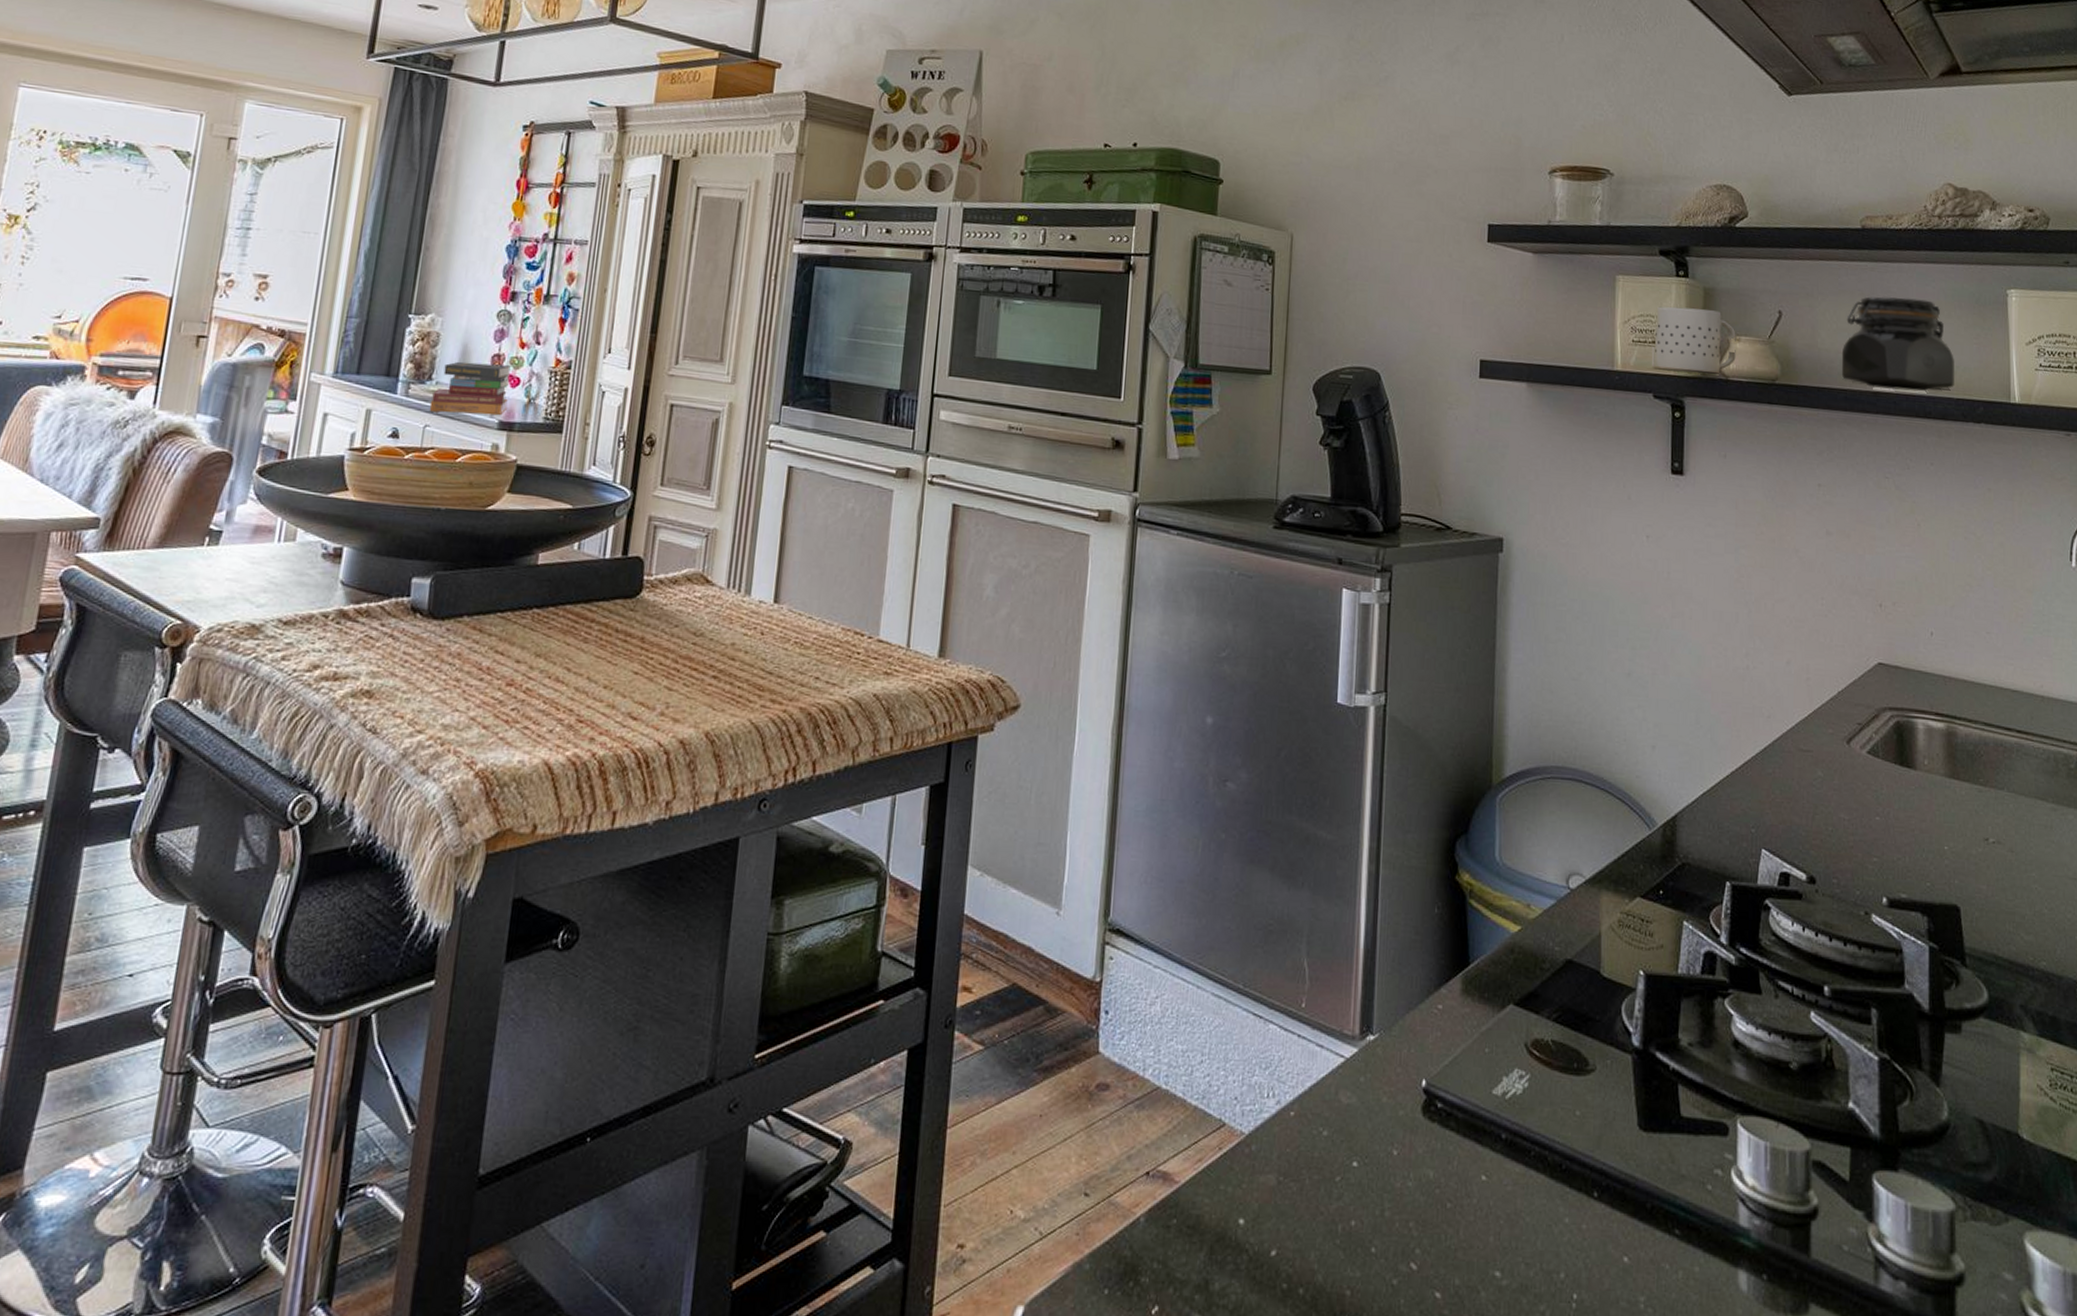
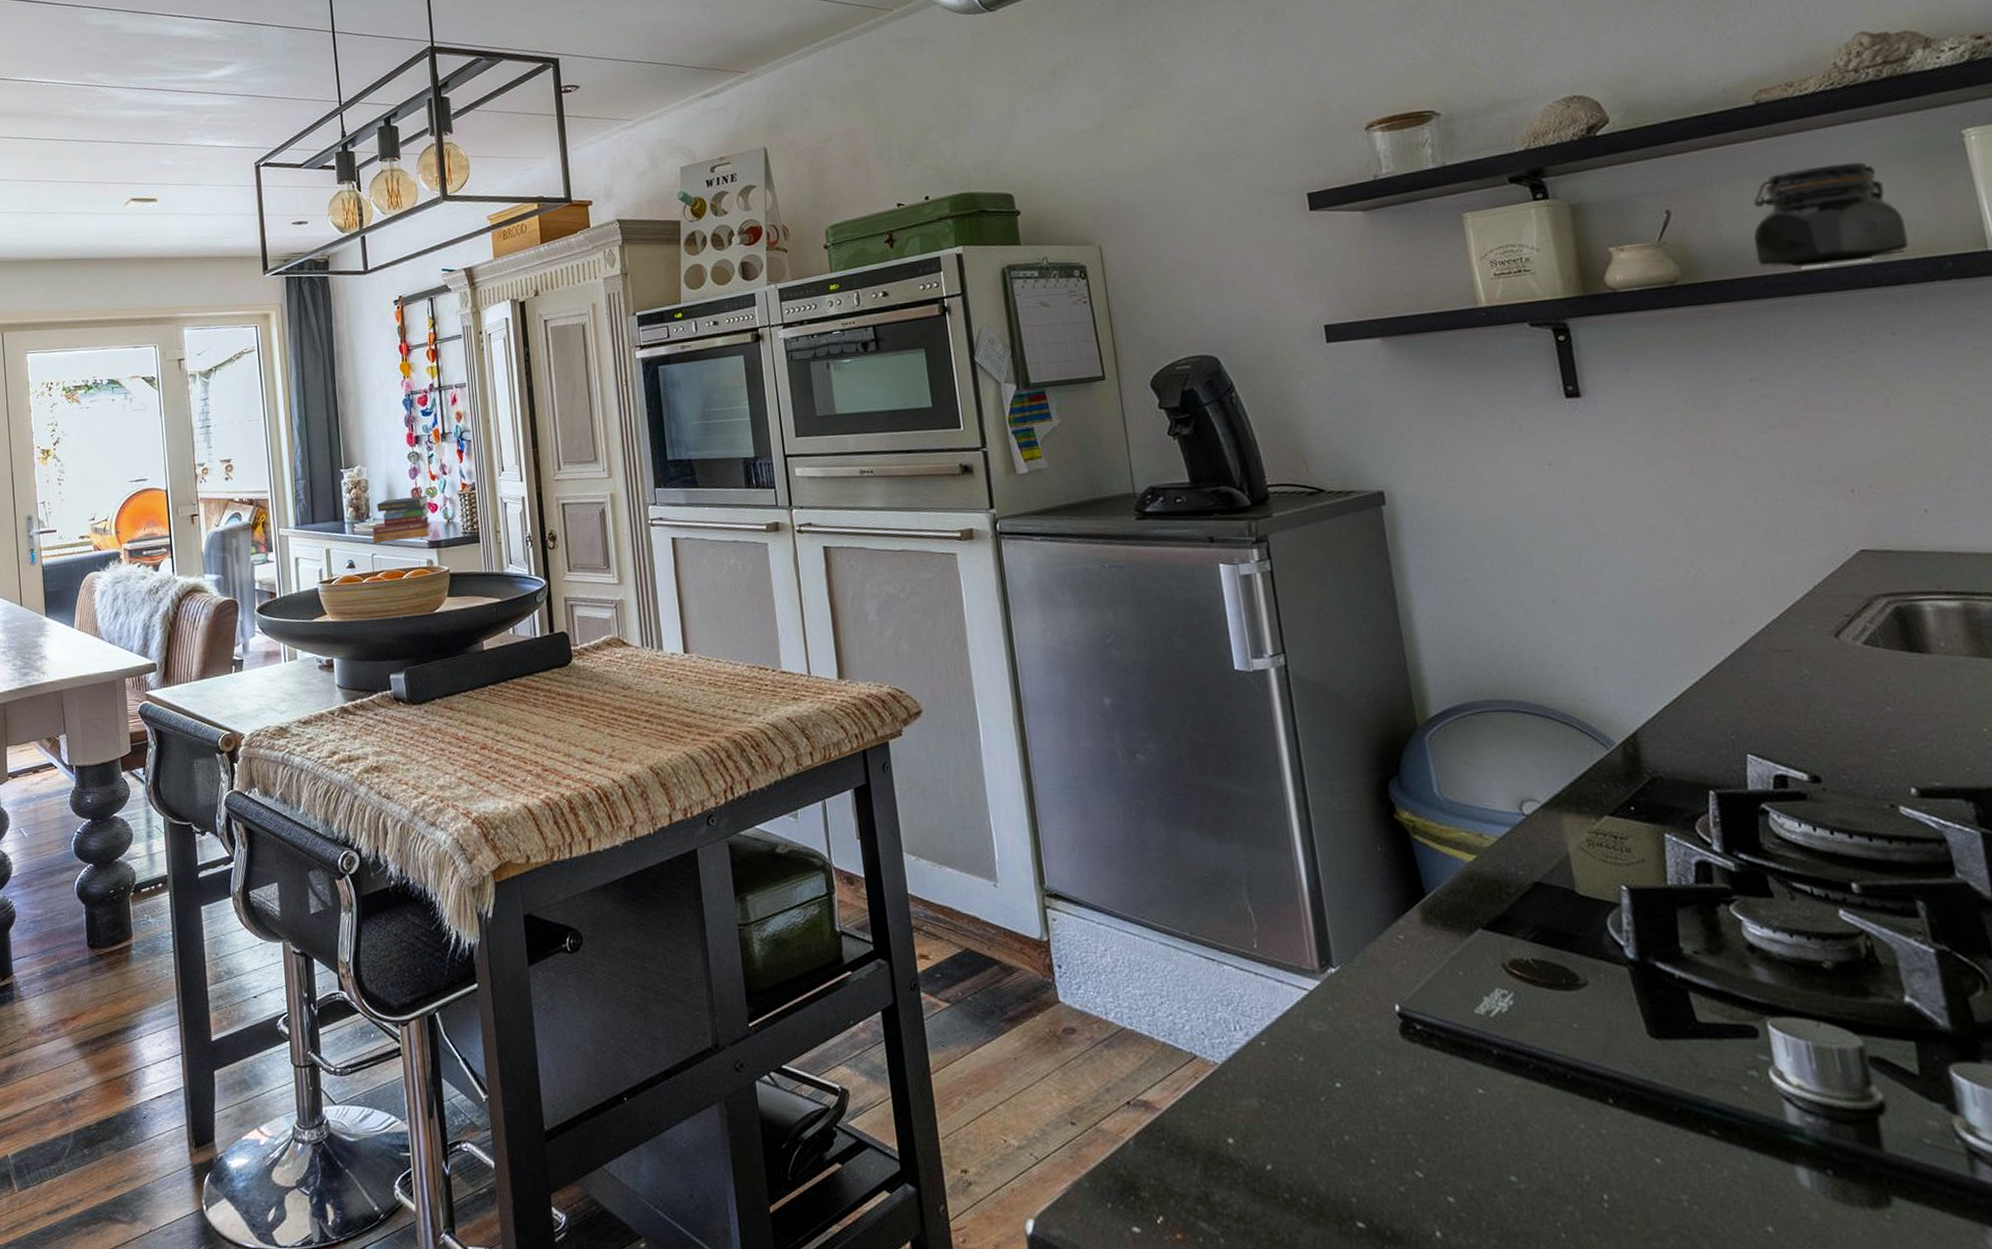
mug: present [1651,306,1736,375] -> none [1517,225,1622,298]

